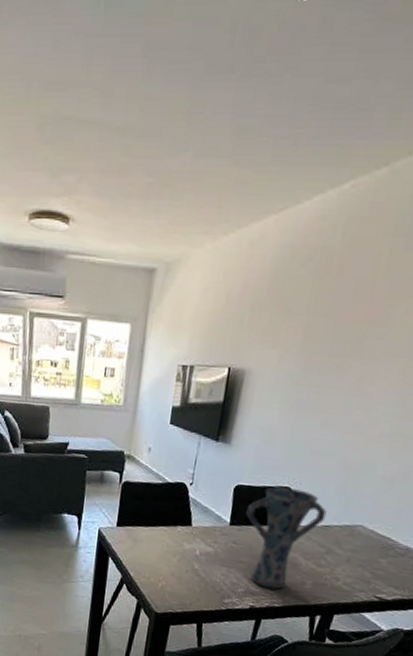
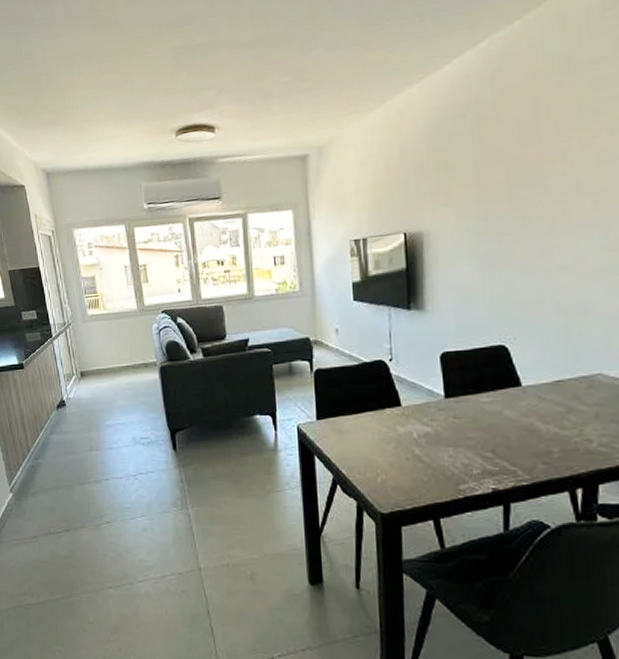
vase: present [246,486,327,590] -> none [460,345,555,464]

